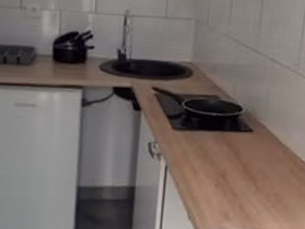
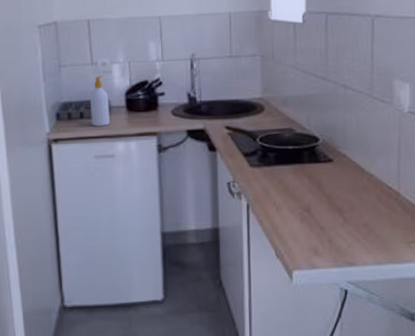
soap bottle: none [14,21,36,74] -> present [90,76,110,126]

